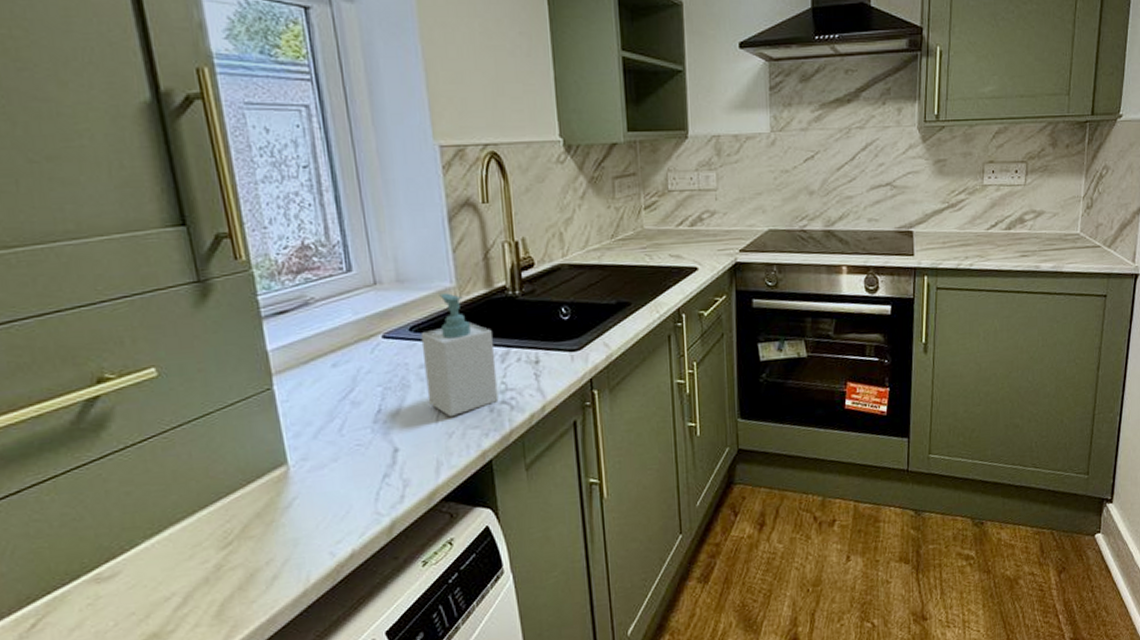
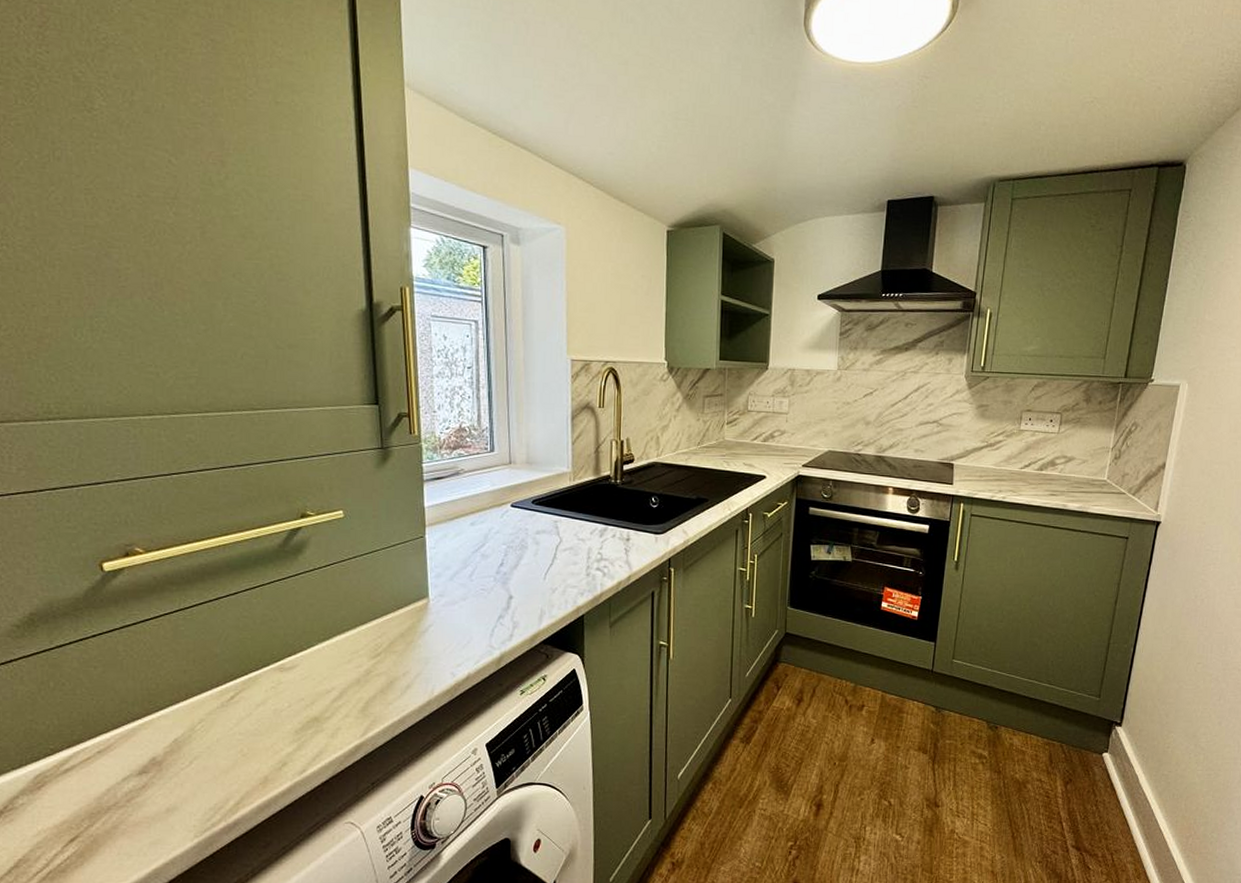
soap bottle: present [420,293,499,418] -> none [540,476,596,576]

